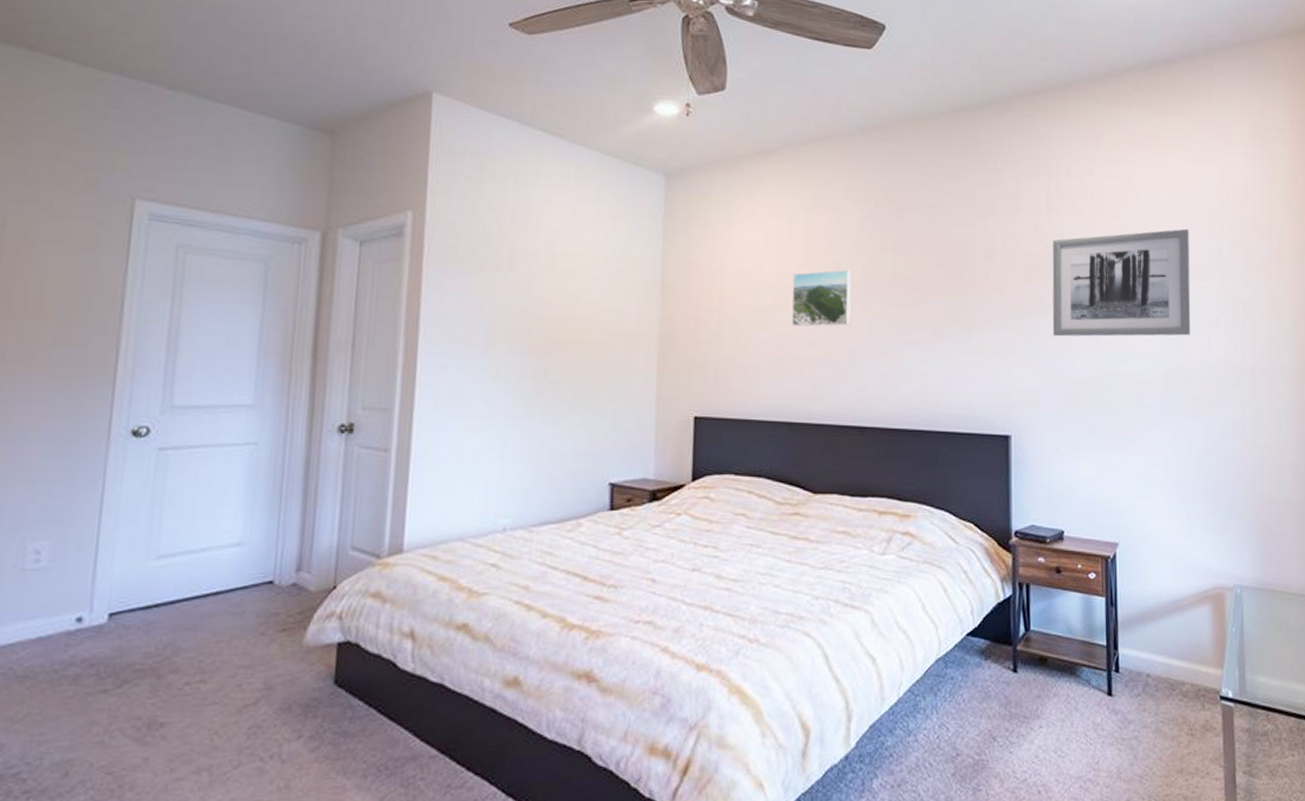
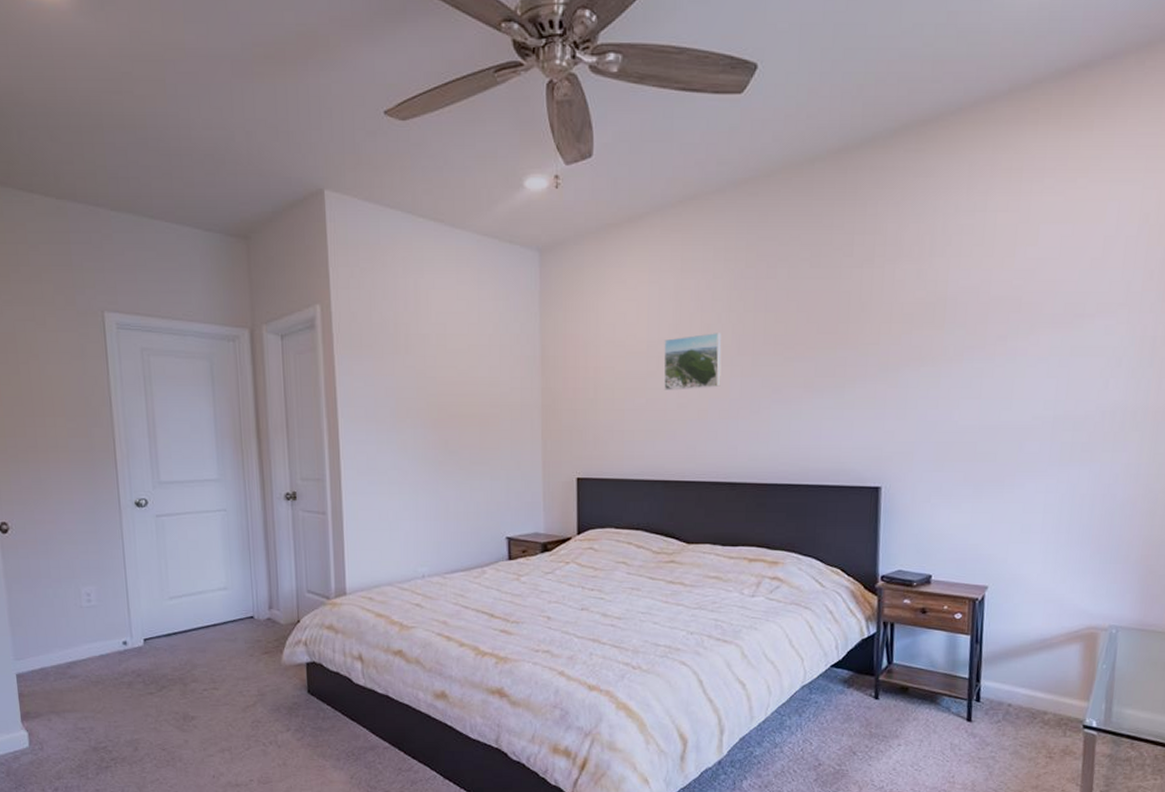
wall art: present [1052,228,1191,337] -> none [930,262,1096,387]

